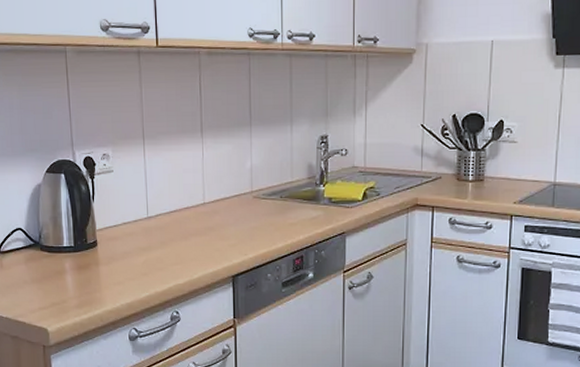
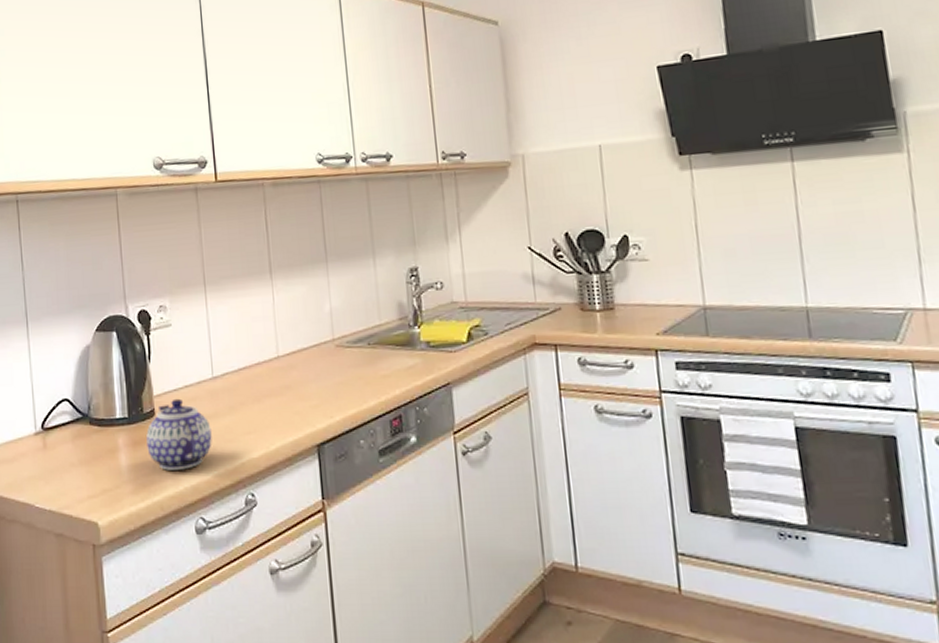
teapot: none [89,233,145,290] -> present [146,398,212,470]

